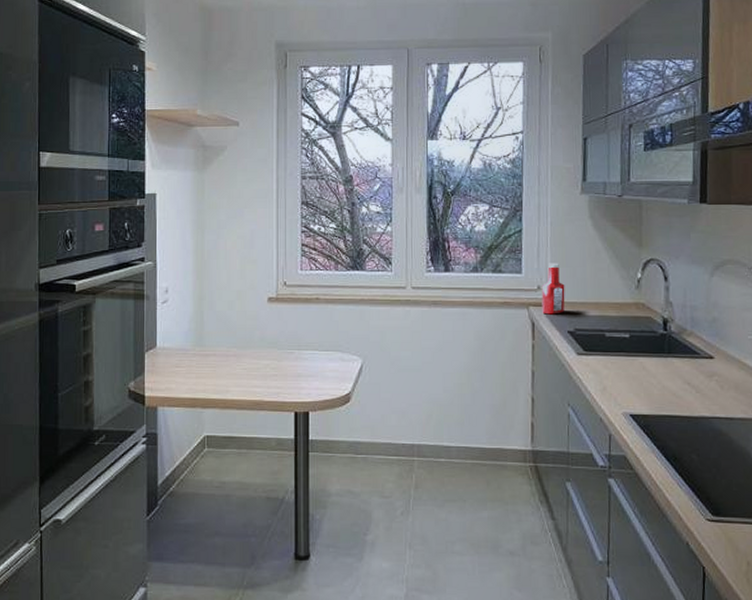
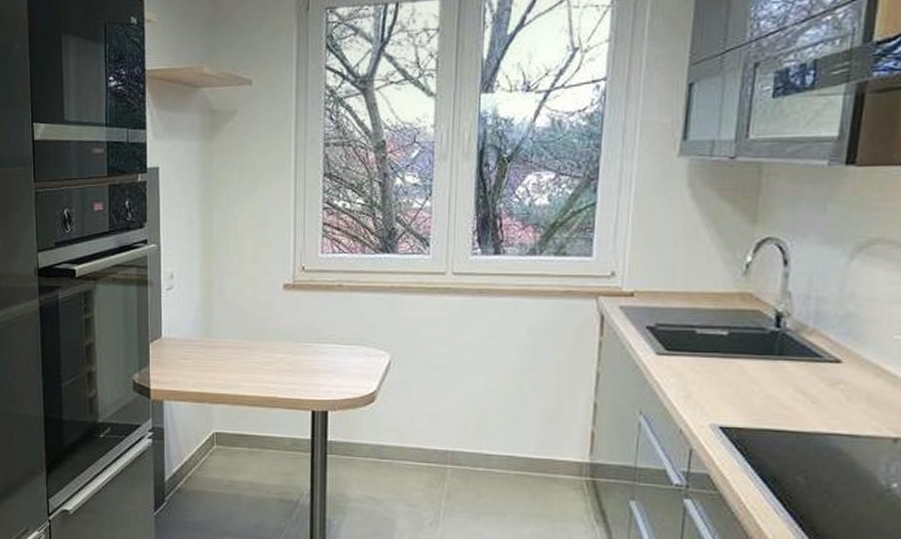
ketchup bottle: present [541,263,565,315] -> none [615,243,647,306]

